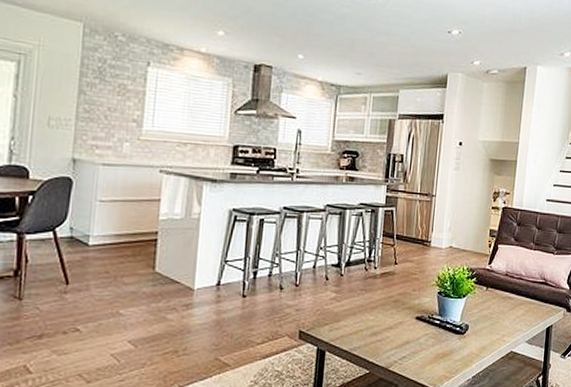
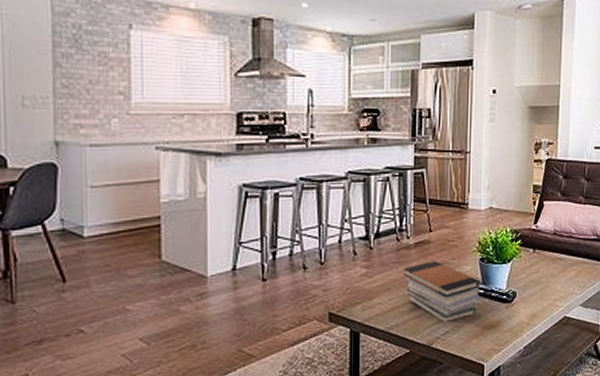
book stack: none [369,291,436,347] -> present [403,261,479,322]

